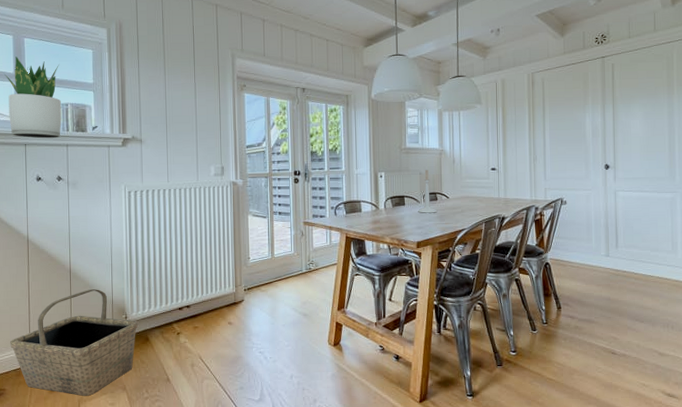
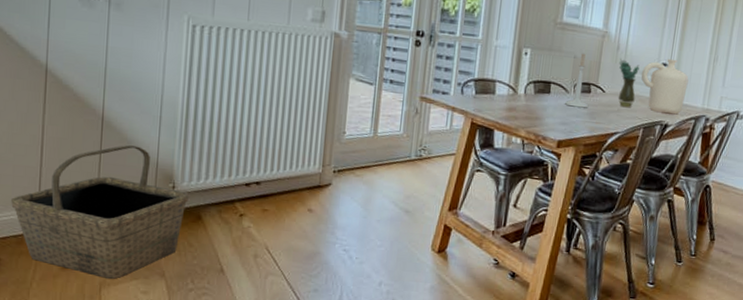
vase: none [456,170,474,208] -> present [617,59,640,108]
water jug: none [476,163,516,209] -> present [641,58,689,115]

